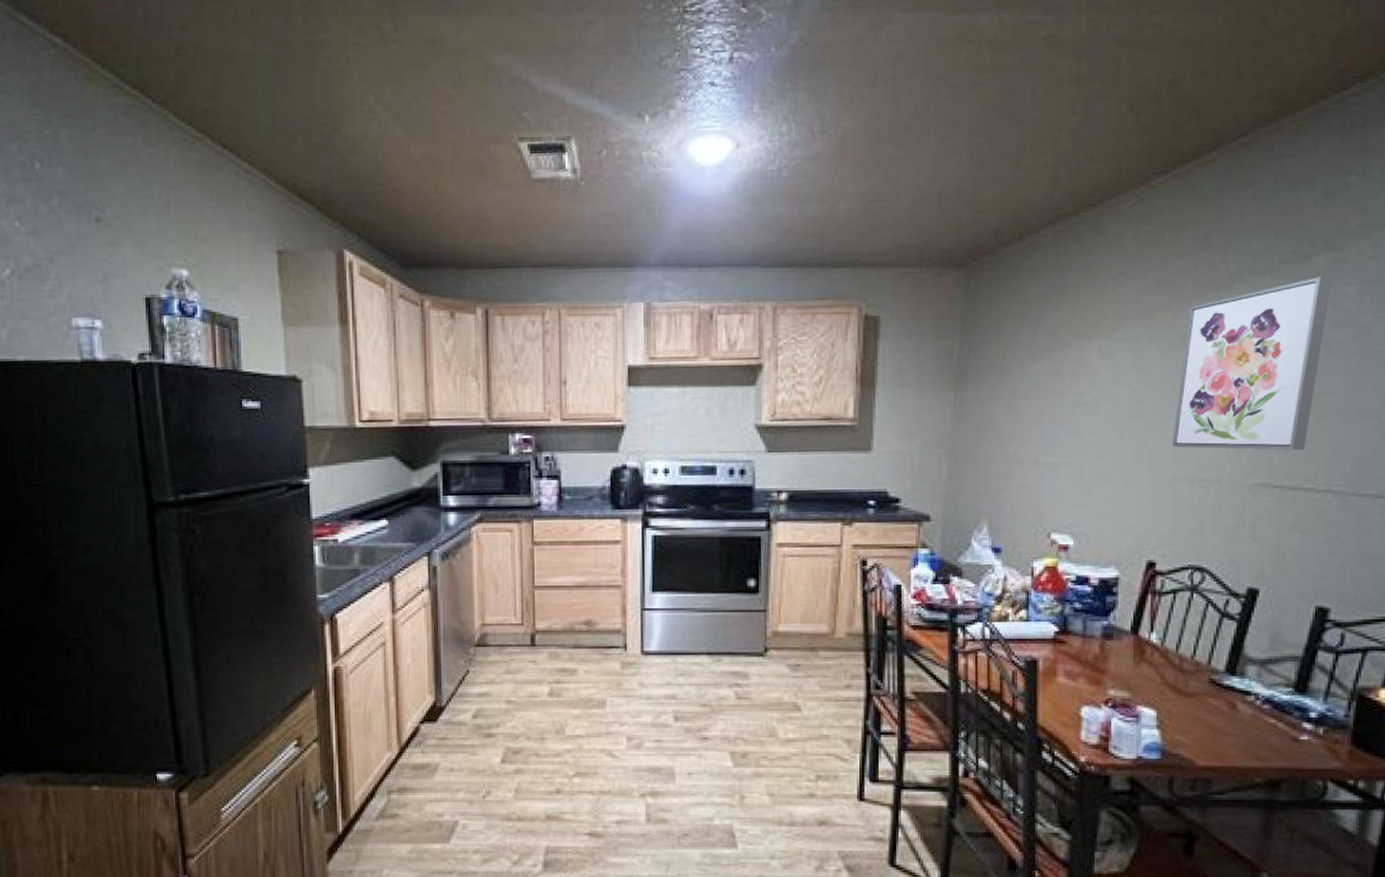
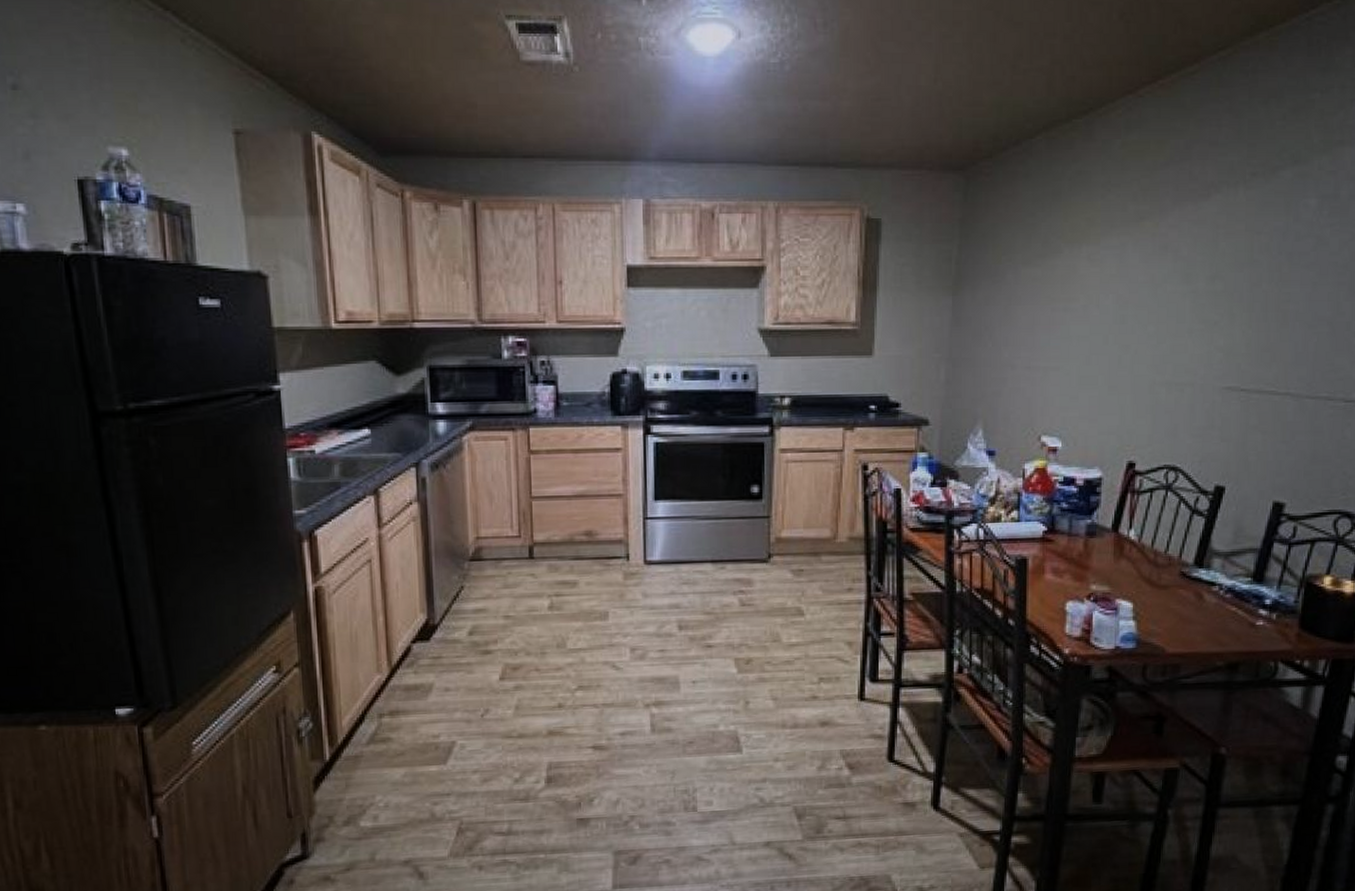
wall art: present [1171,276,1333,450] -> none [1152,190,1297,355]

